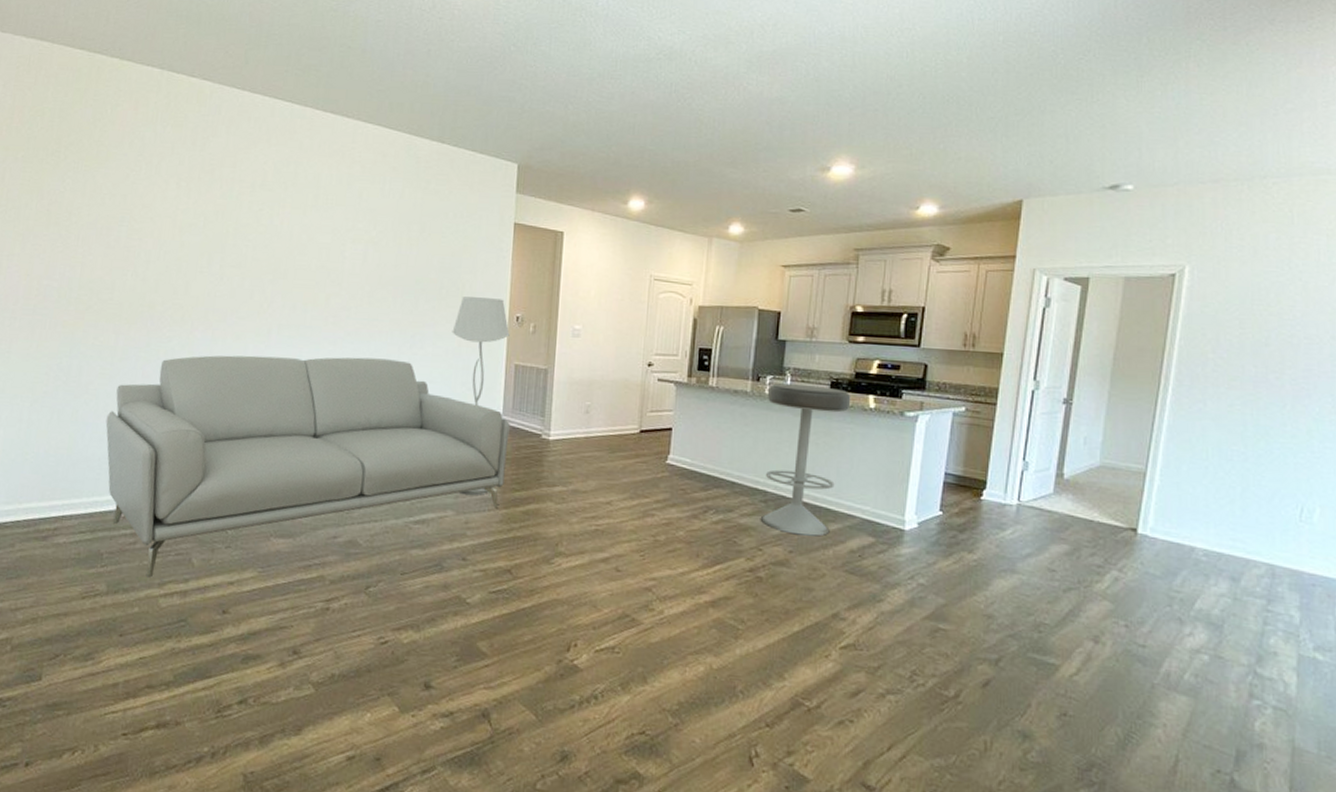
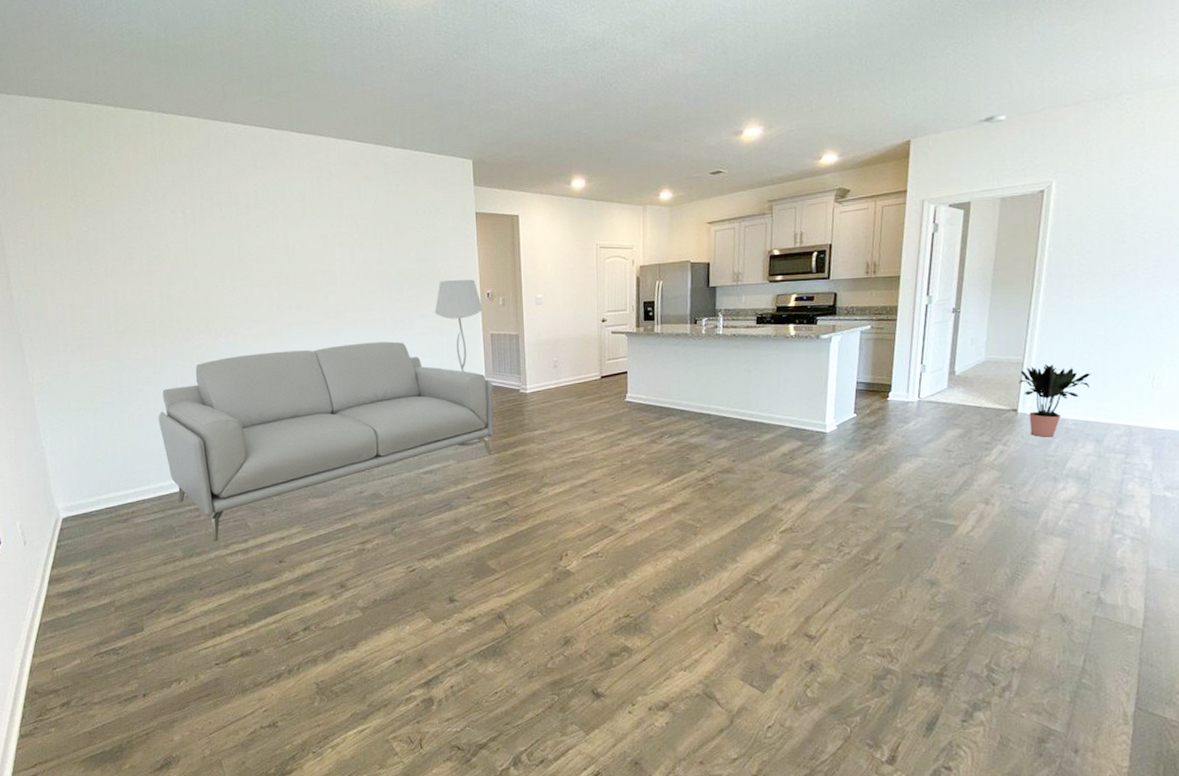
bar stool: present [761,383,851,537] -> none [705,322,775,447]
potted plant: none [1140,478,1227,568] -> present [1019,364,1092,437]

